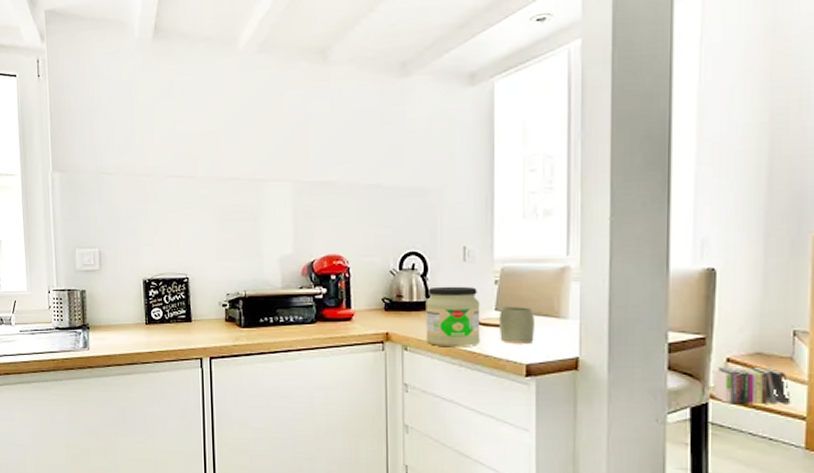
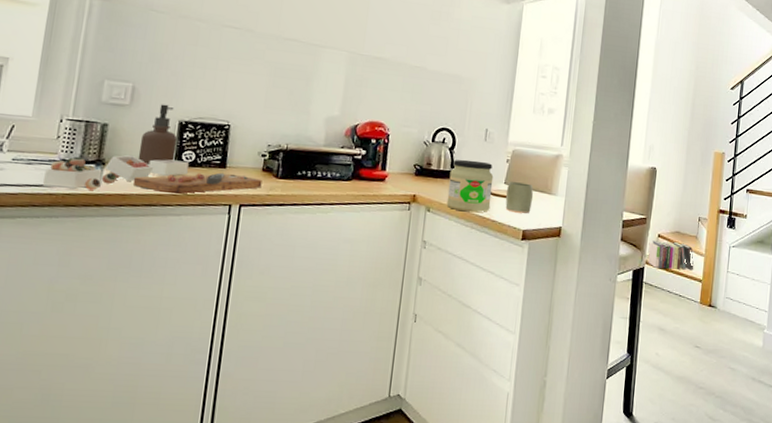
cutting board: none [45,317,227,353] -> present [42,154,262,194]
soap dispenser: none [114,265,145,325] -> present [137,104,178,165]

